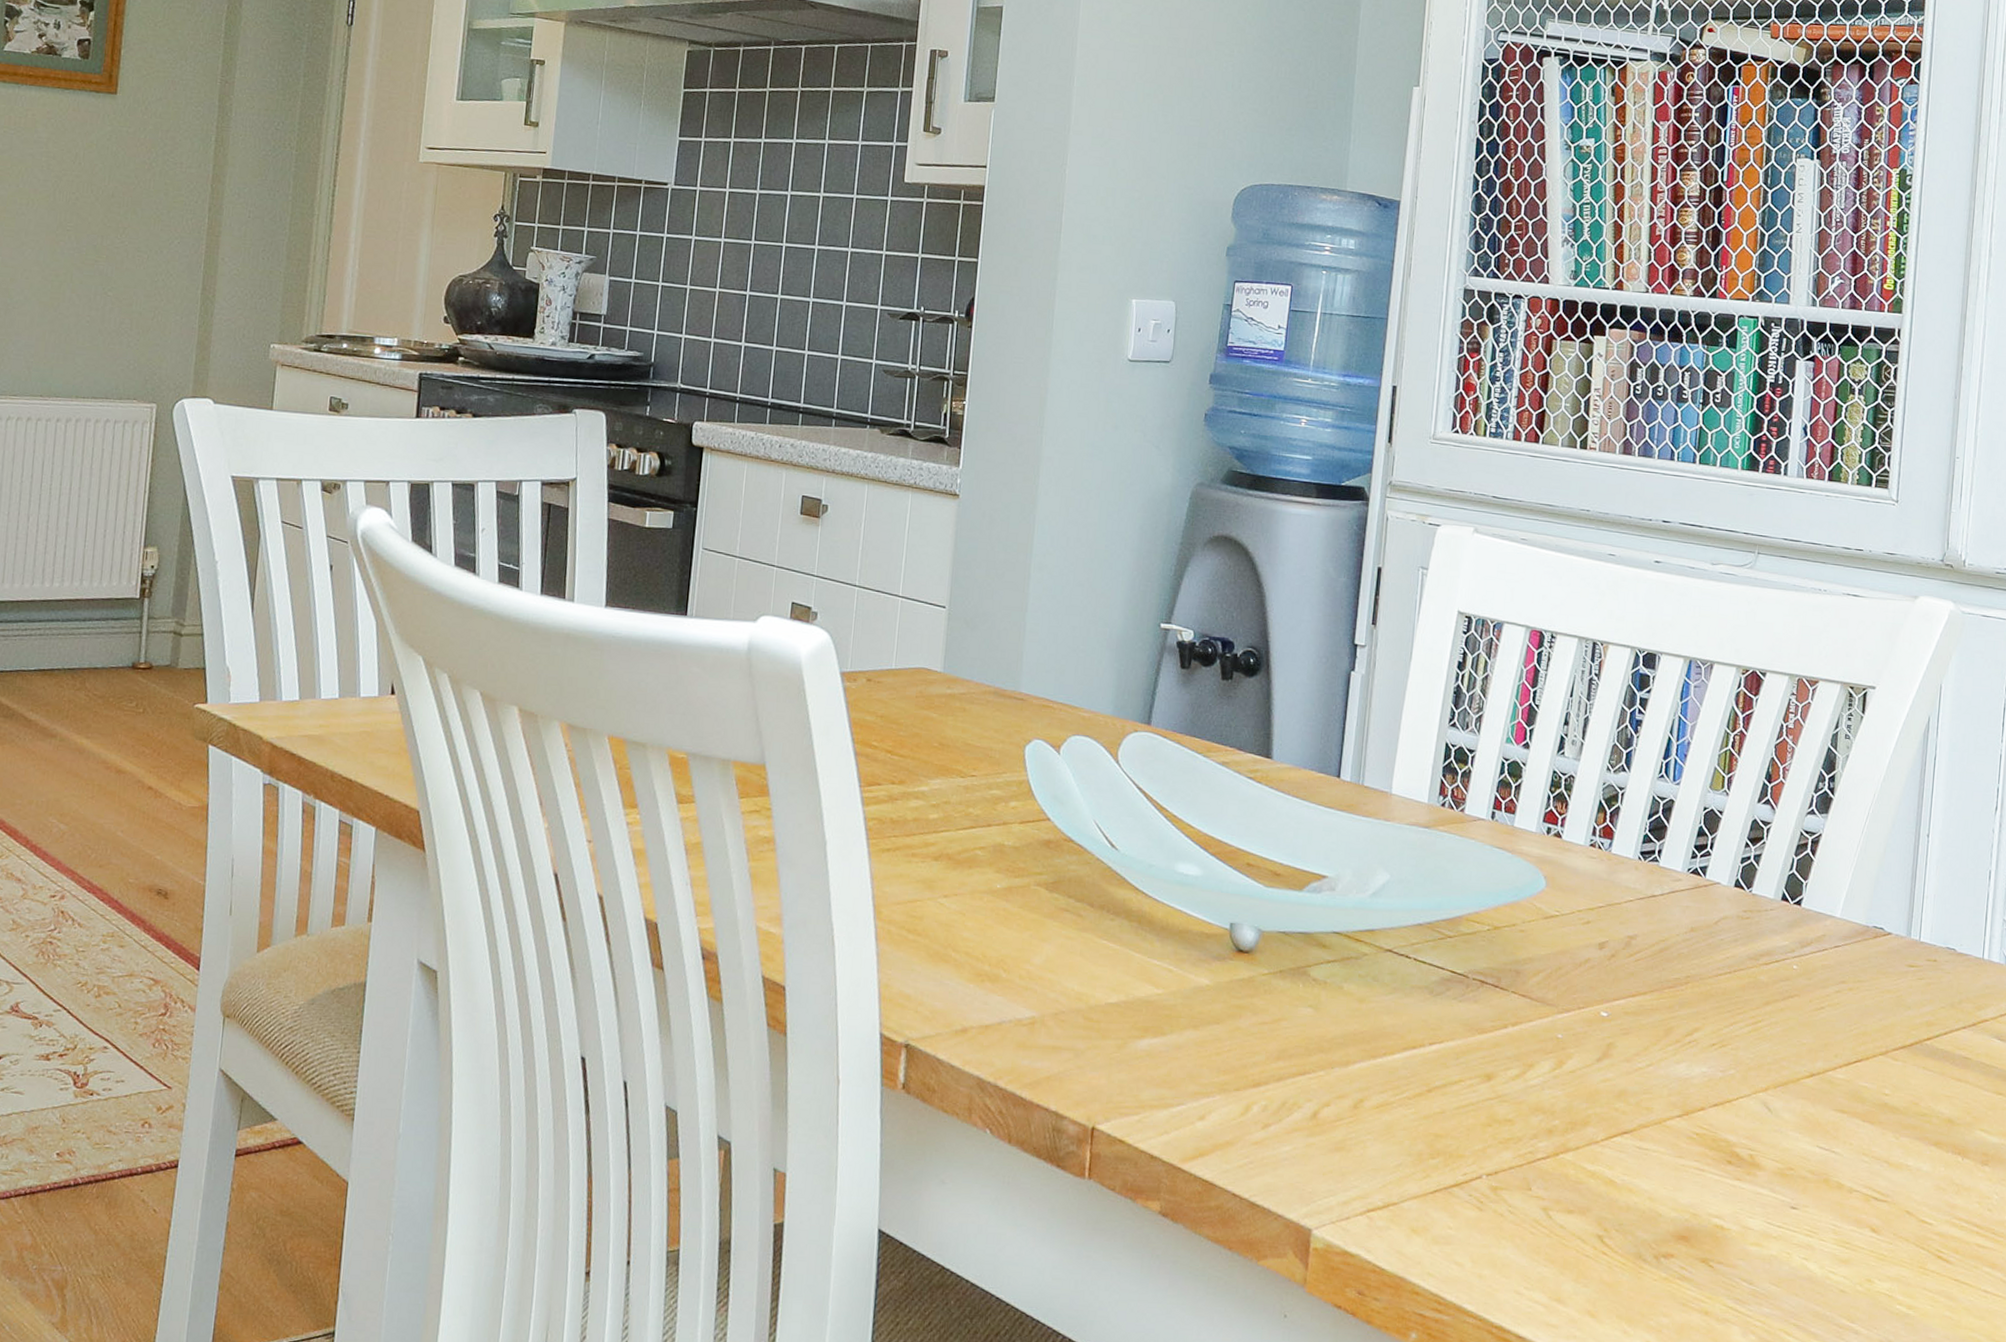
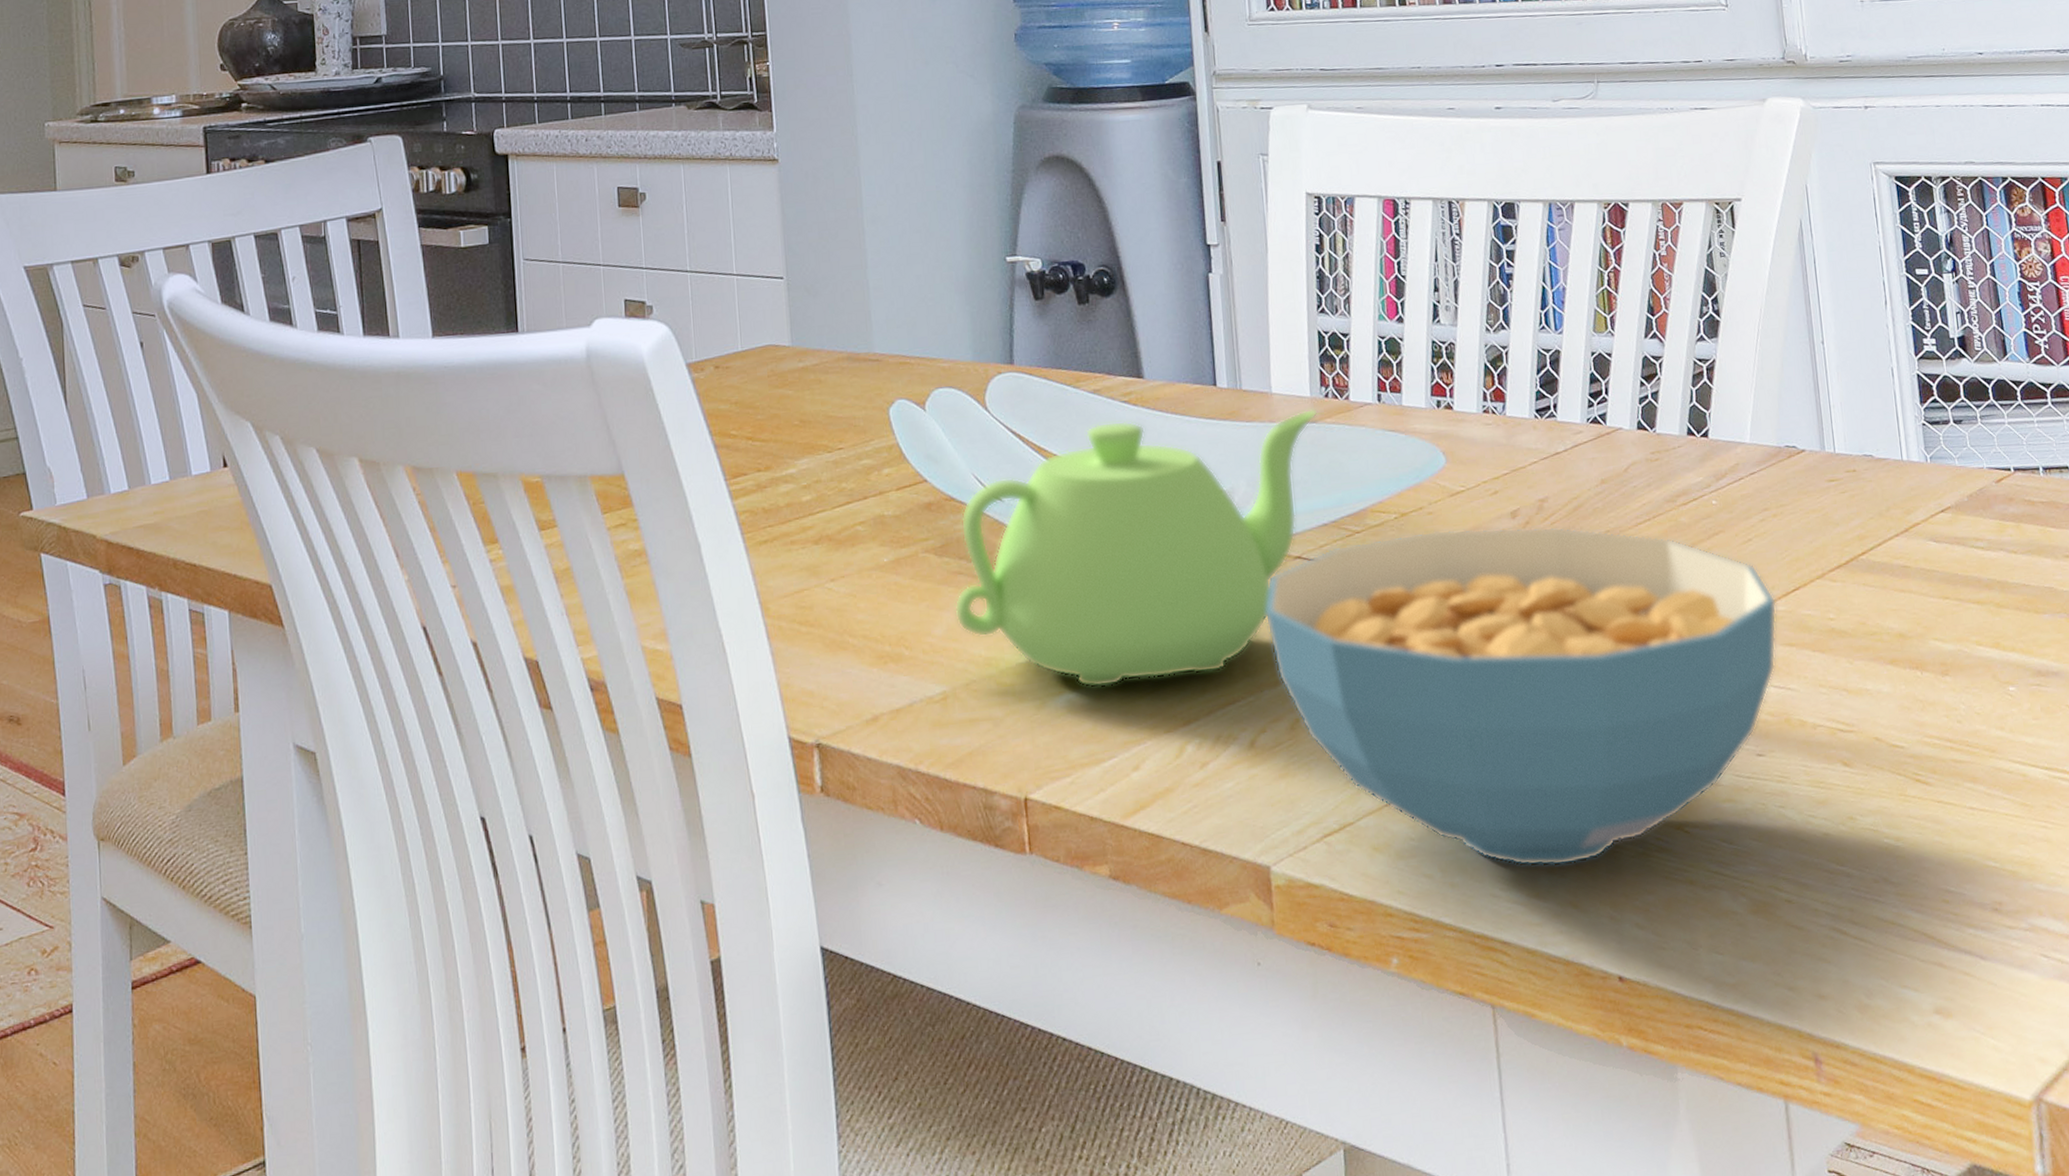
teapot: none [1055,793,1432,1043] -> present [954,408,1318,688]
cereal bowl: none [1347,946,1837,1277] -> present [1266,526,1777,867]

